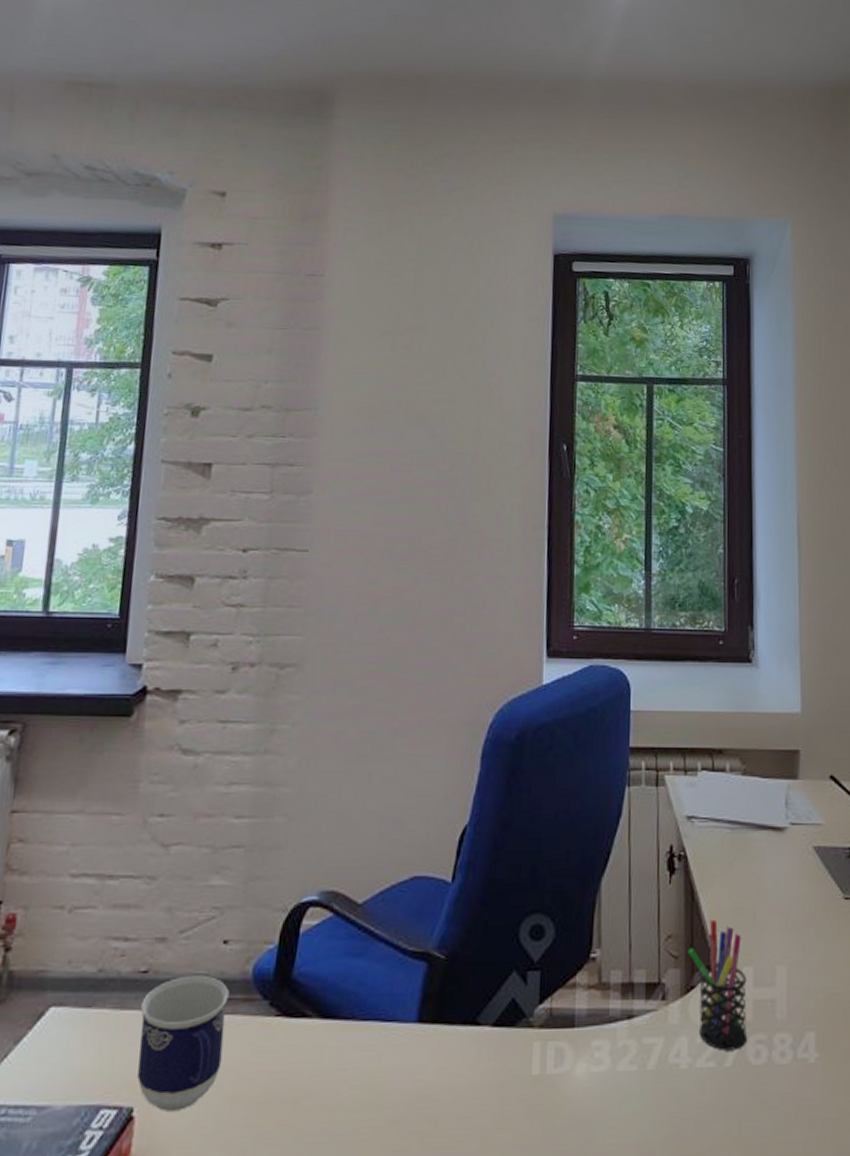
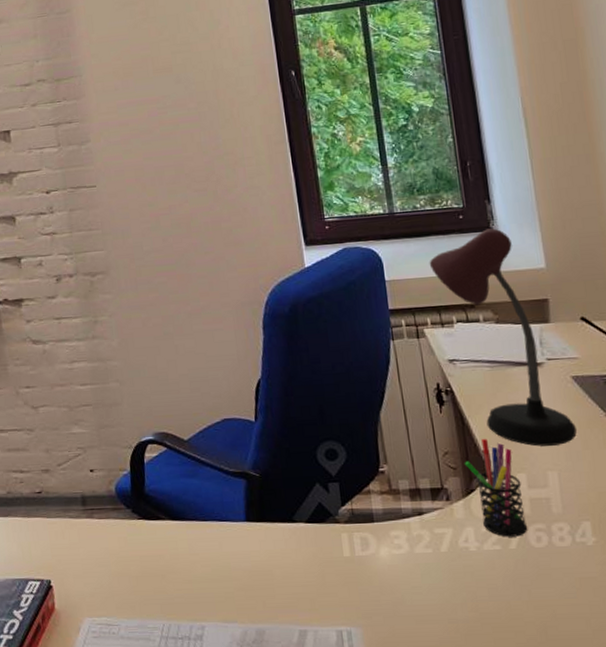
cup: present [137,975,229,1111] -> none [41,493,106,582]
desk lamp: none [680,658,812,933] -> present [429,227,577,447]

